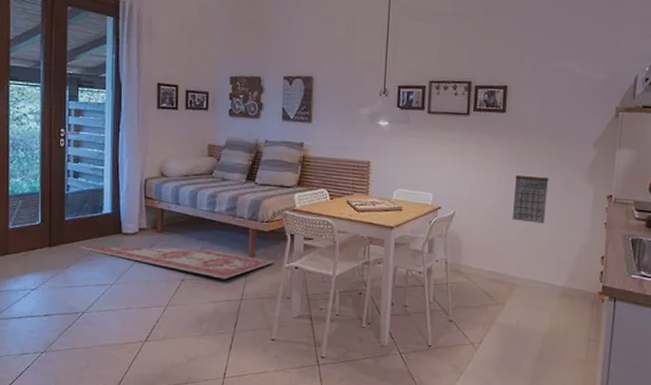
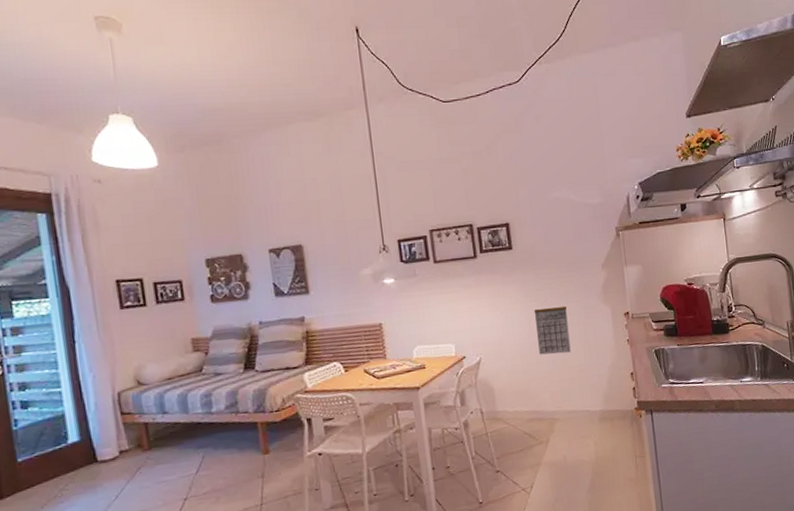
rug: present [77,245,274,280] -> none [40,452,293,493]

